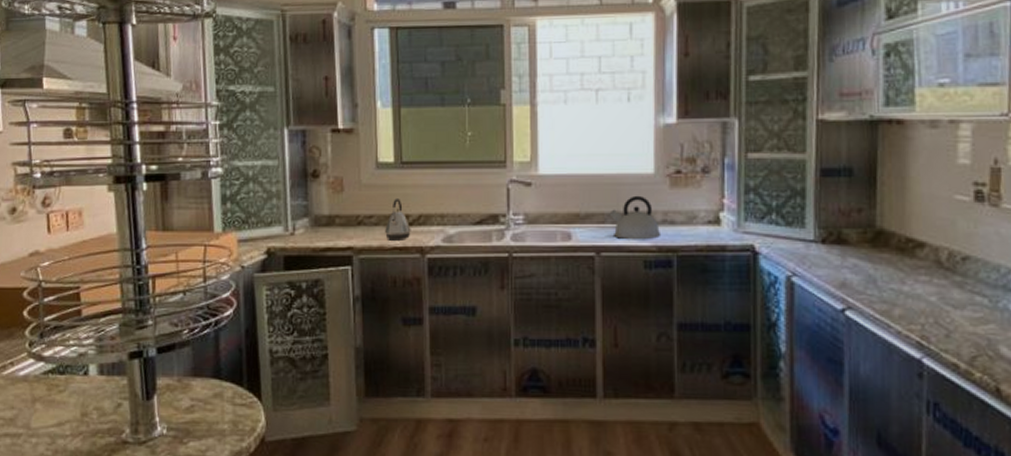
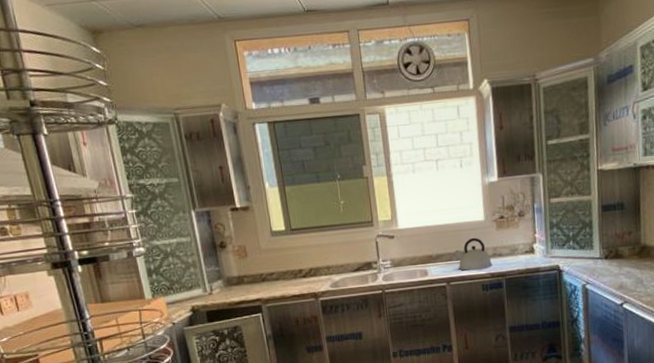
kettle: present [384,199,411,240] -> none [284,258,306,290]

